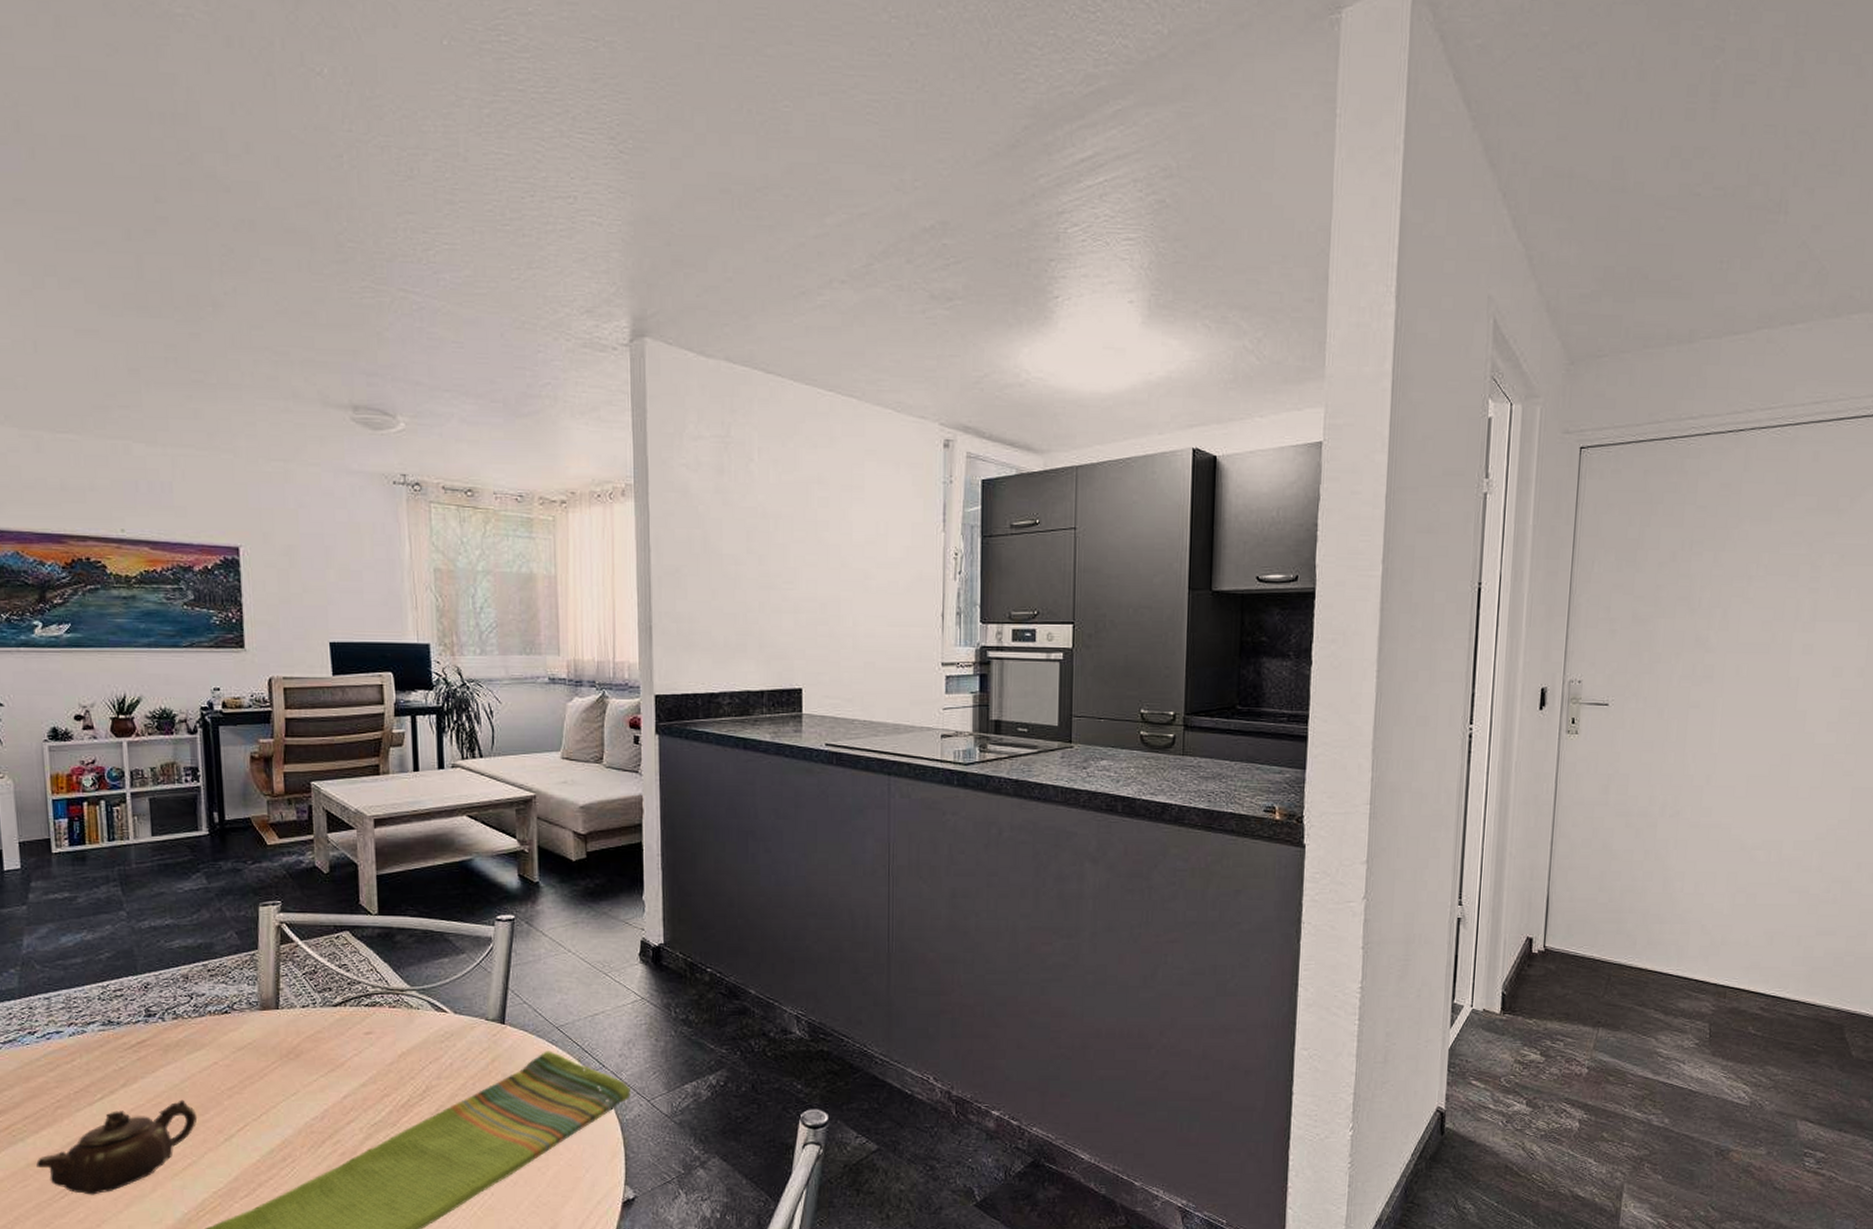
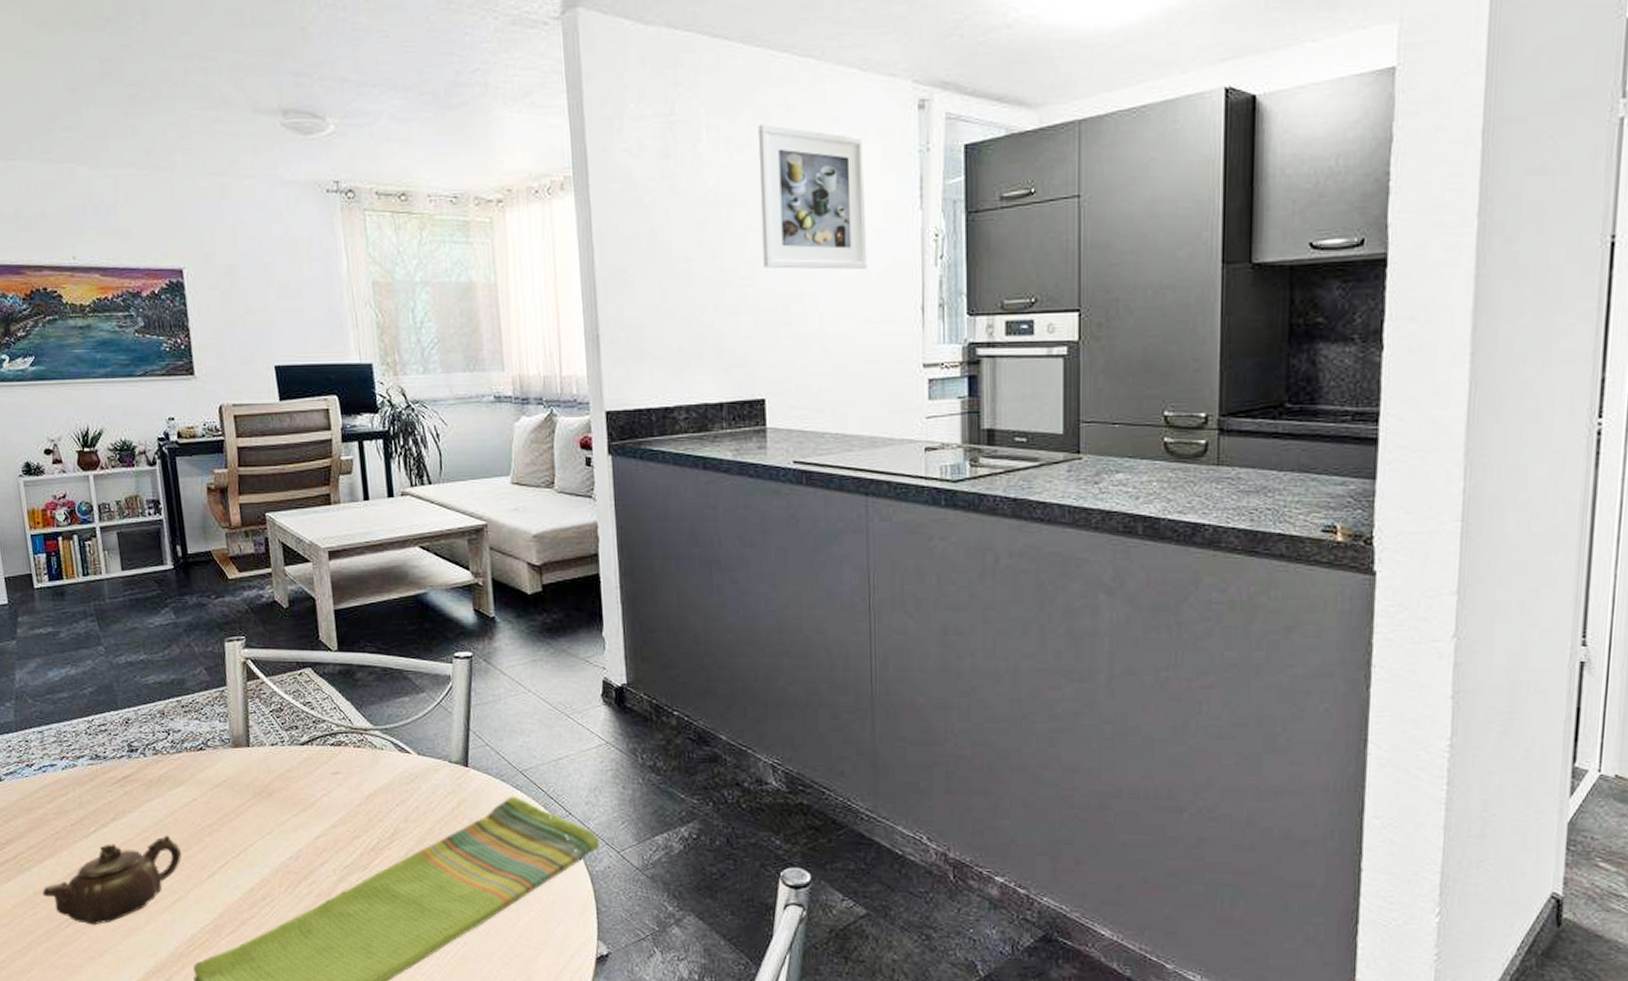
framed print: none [804,451,897,579] -> present [757,124,868,270]

